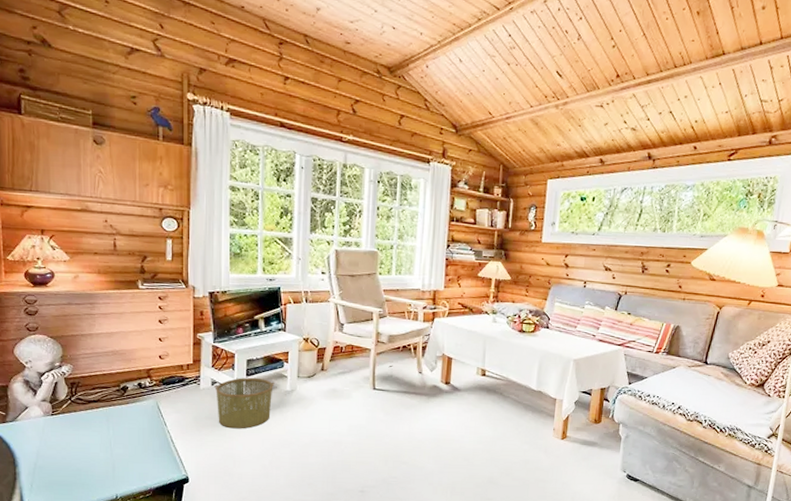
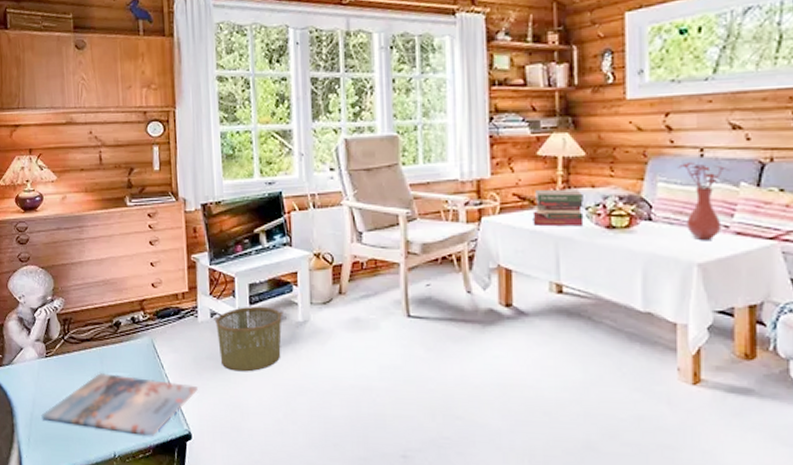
magazine: none [45,429,196,481] -> present [41,373,198,436]
books: none [470,301,506,330] -> present [532,189,584,227]
vase: none [569,290,601,344] -> present [678,161,731,240]

